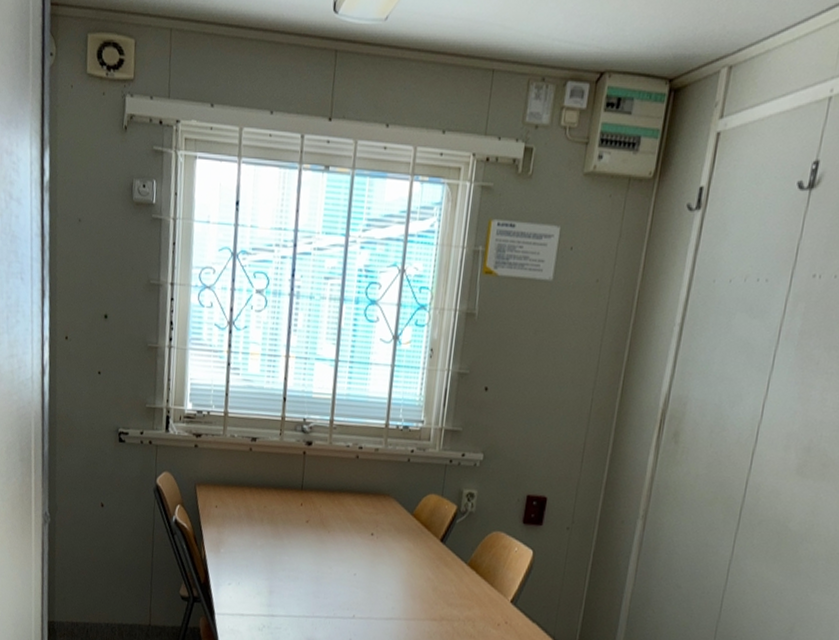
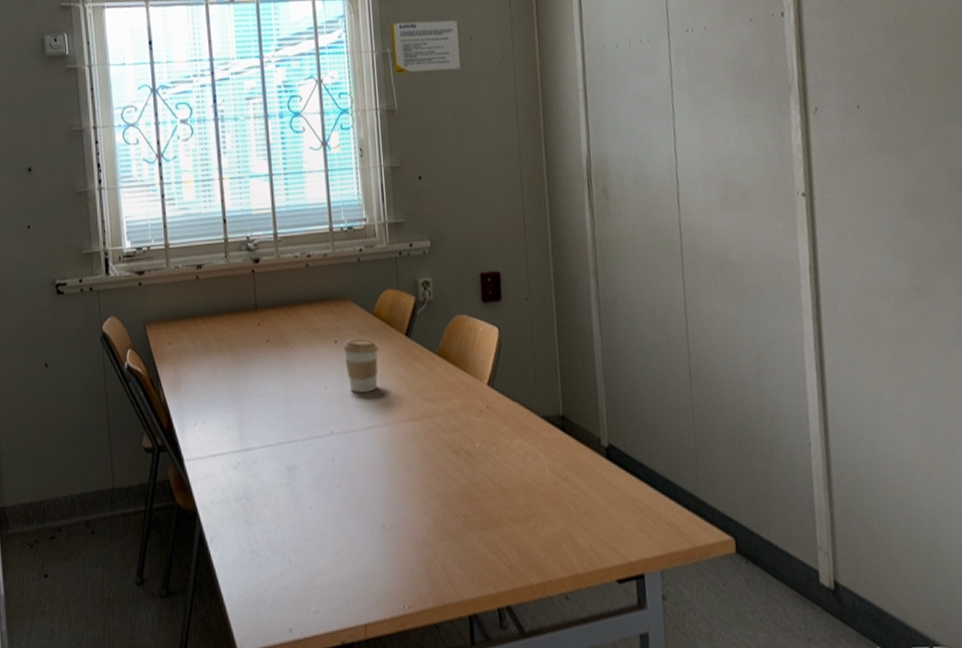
coffee cup: none [377,534,412,587] -> present [344,338,379,393]

